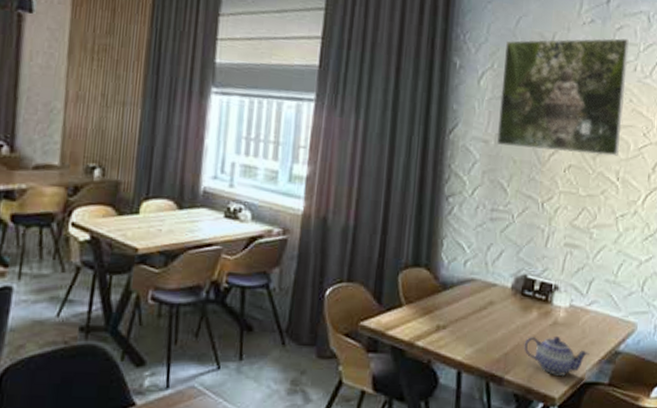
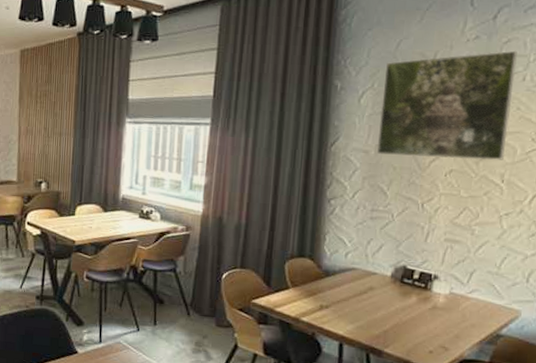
teapot: present [524,335,590,377] -> none [403,318,470,353]

